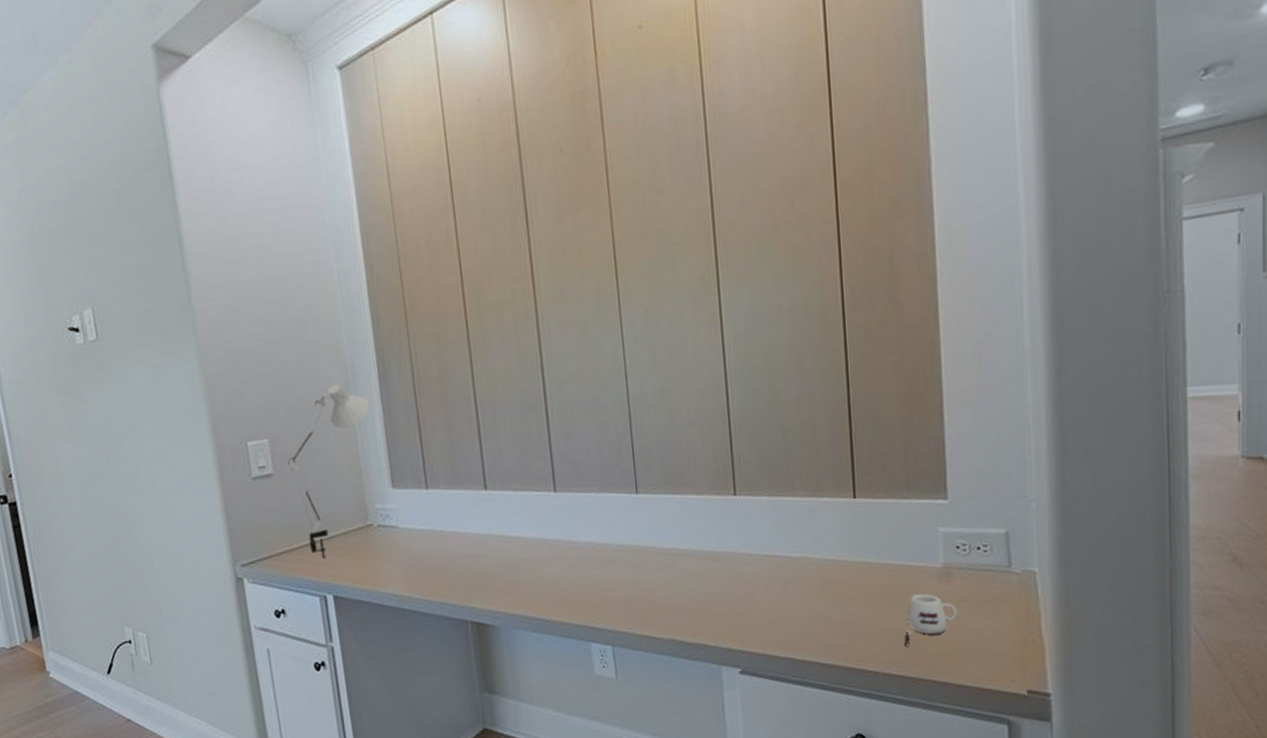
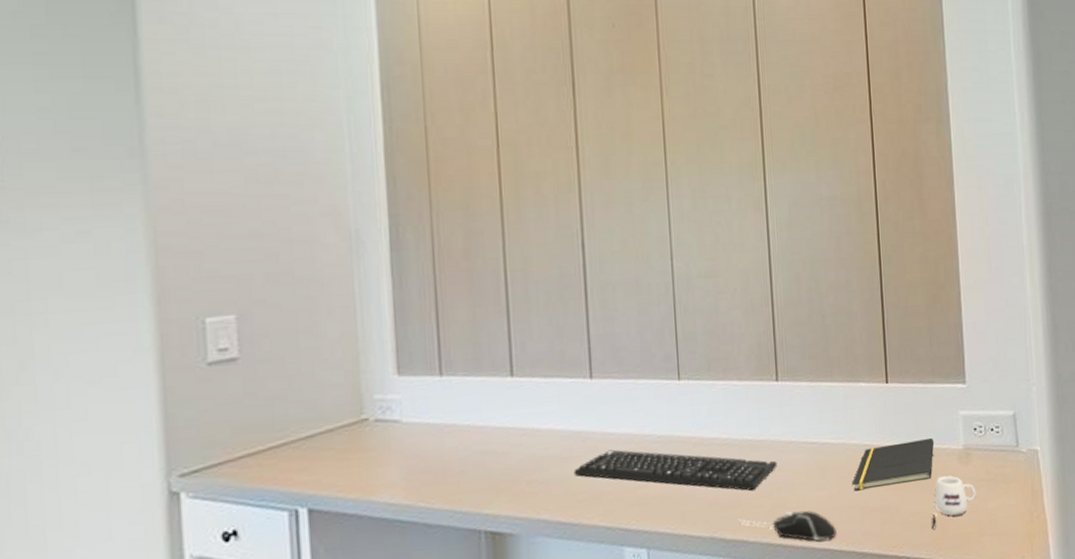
desk lamp: present [288,384,370,559] -> none [260,252,377,463]
keyboard: none [543,556,737,600] -> present [573,449,778,491]
computer mouse: none [698,619,799,650] -> present [738,509,837,541]
notepad: none [816,554,909,604] -> present [853,437,935,491]

